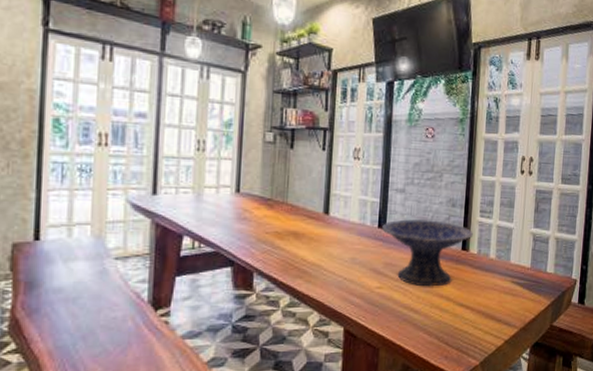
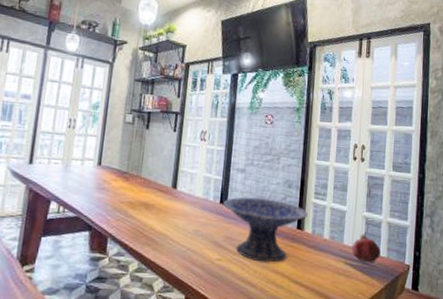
fruit: none [518,249,548,280] -> present [351,232,381,264]

